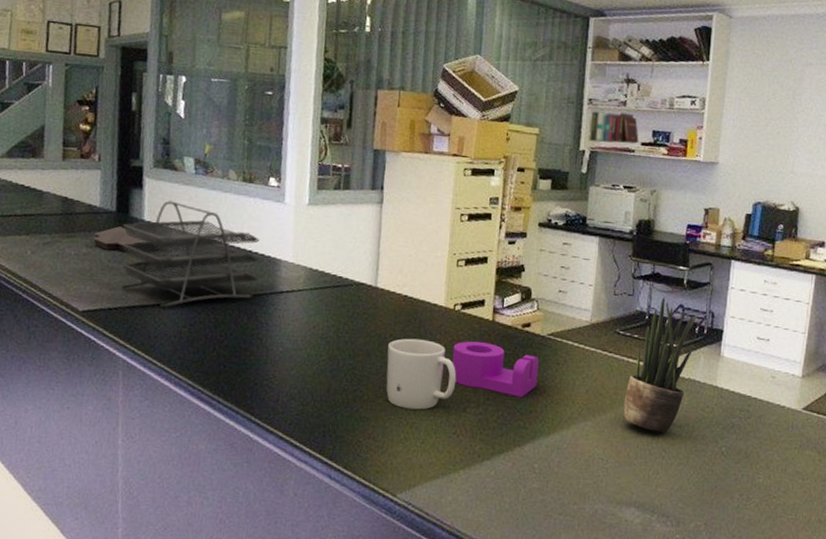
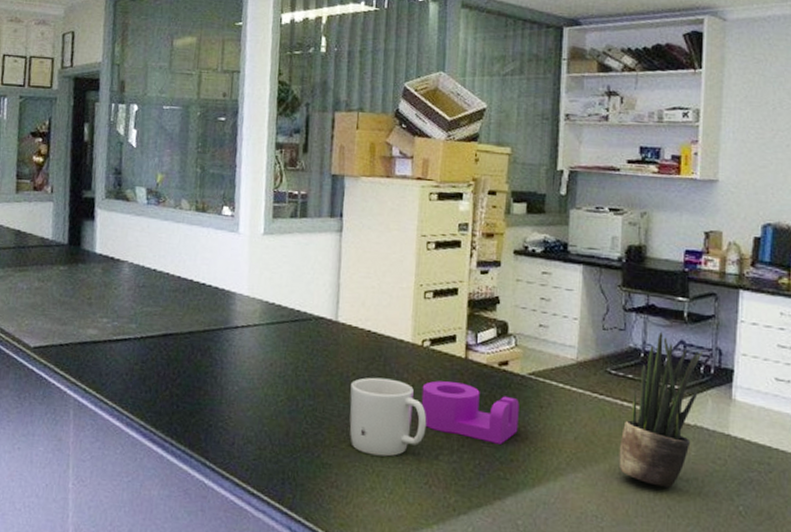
papers: present [92,226,160,252] -> none [44,259,112,286]
file organizer: present [121,201,259,308] -> none [73,232,213,344]
books: present [587,111,639,144] -> none [565,127,625,162]

